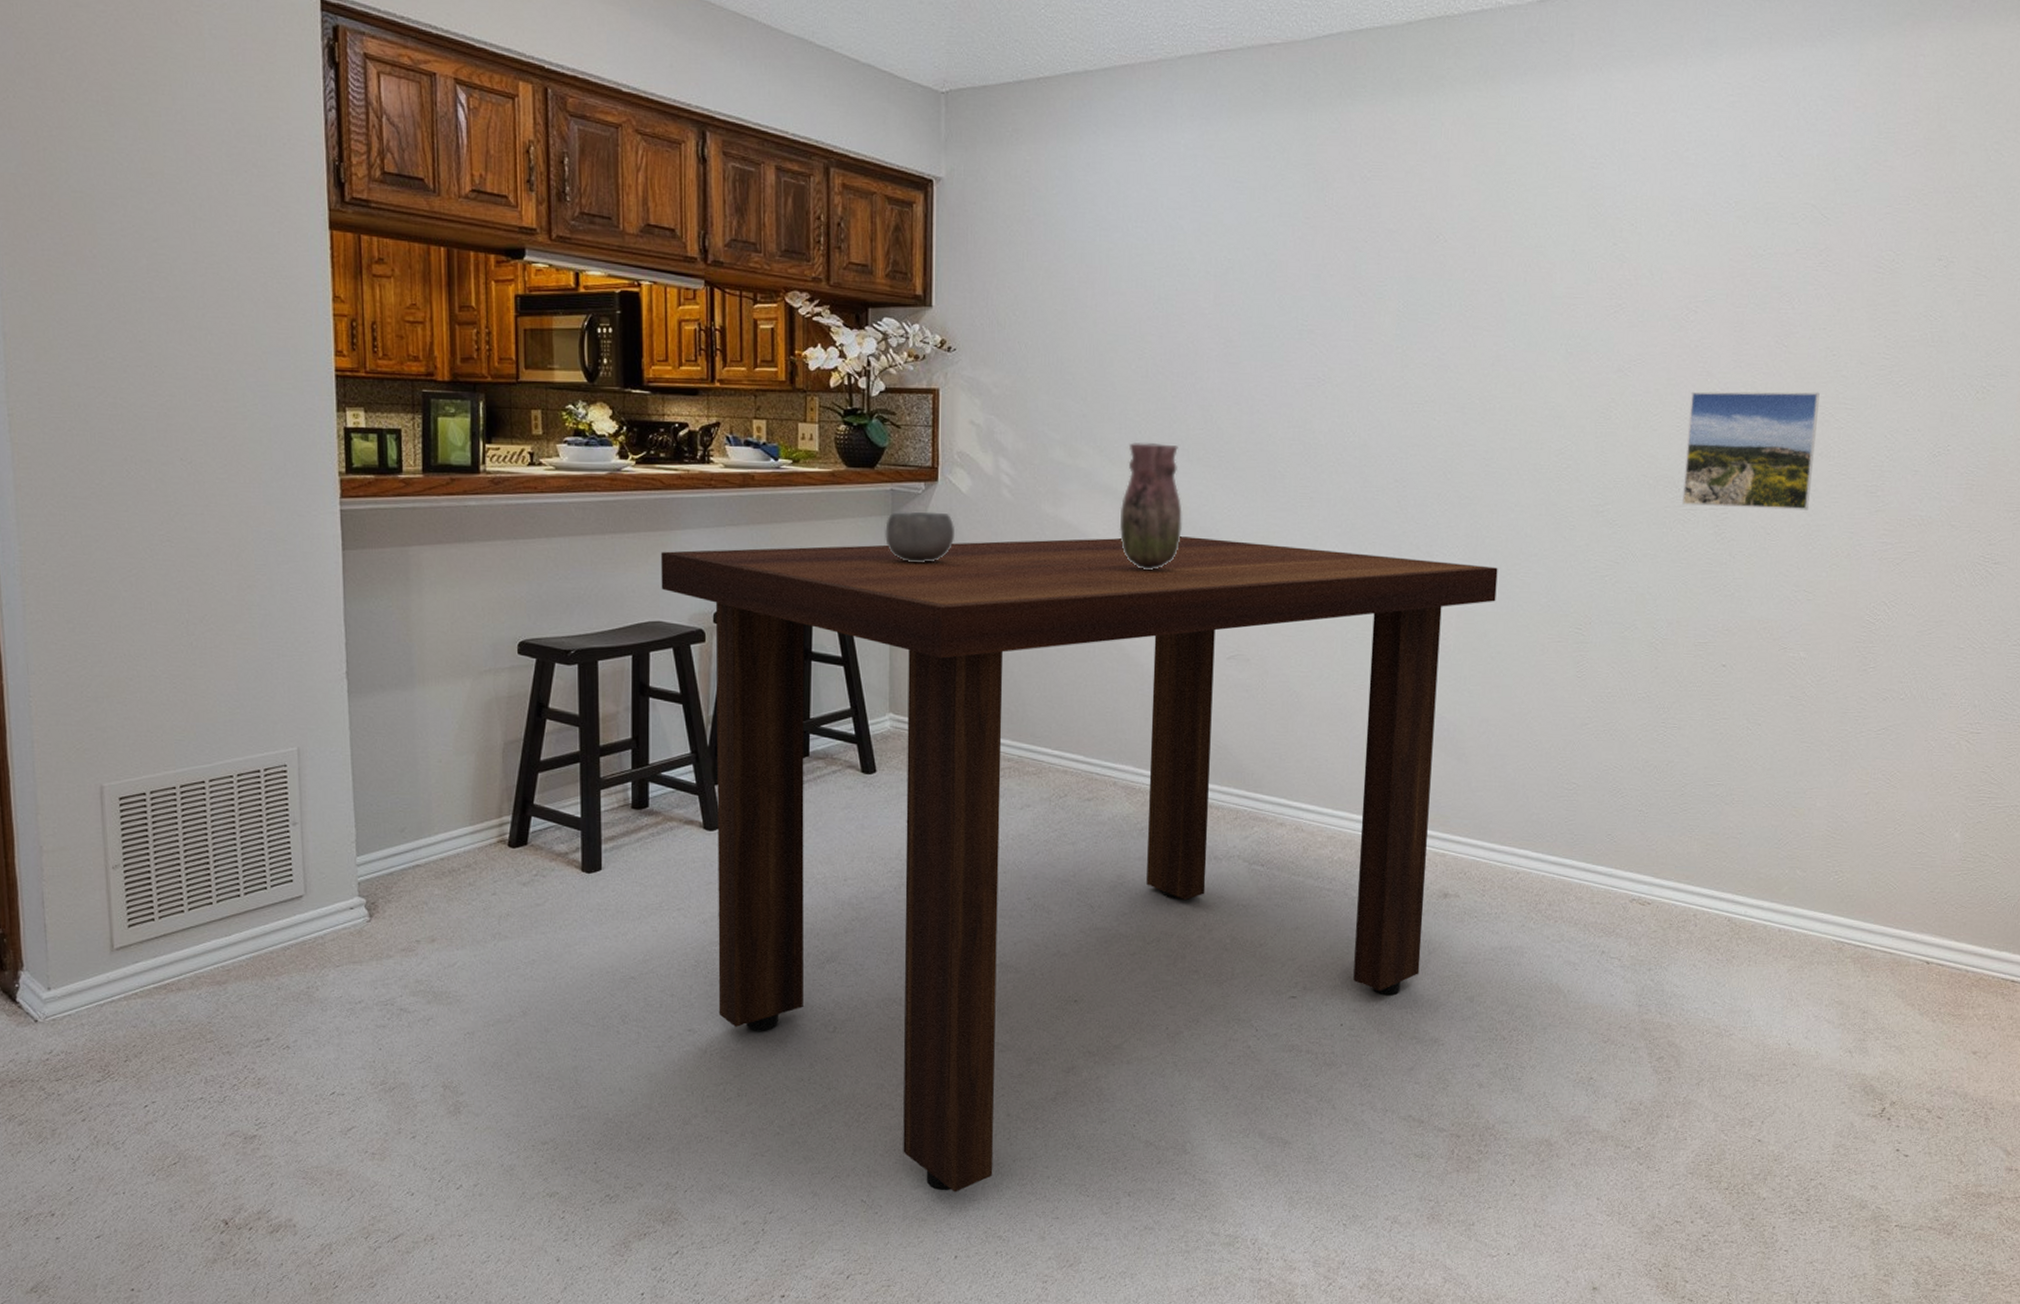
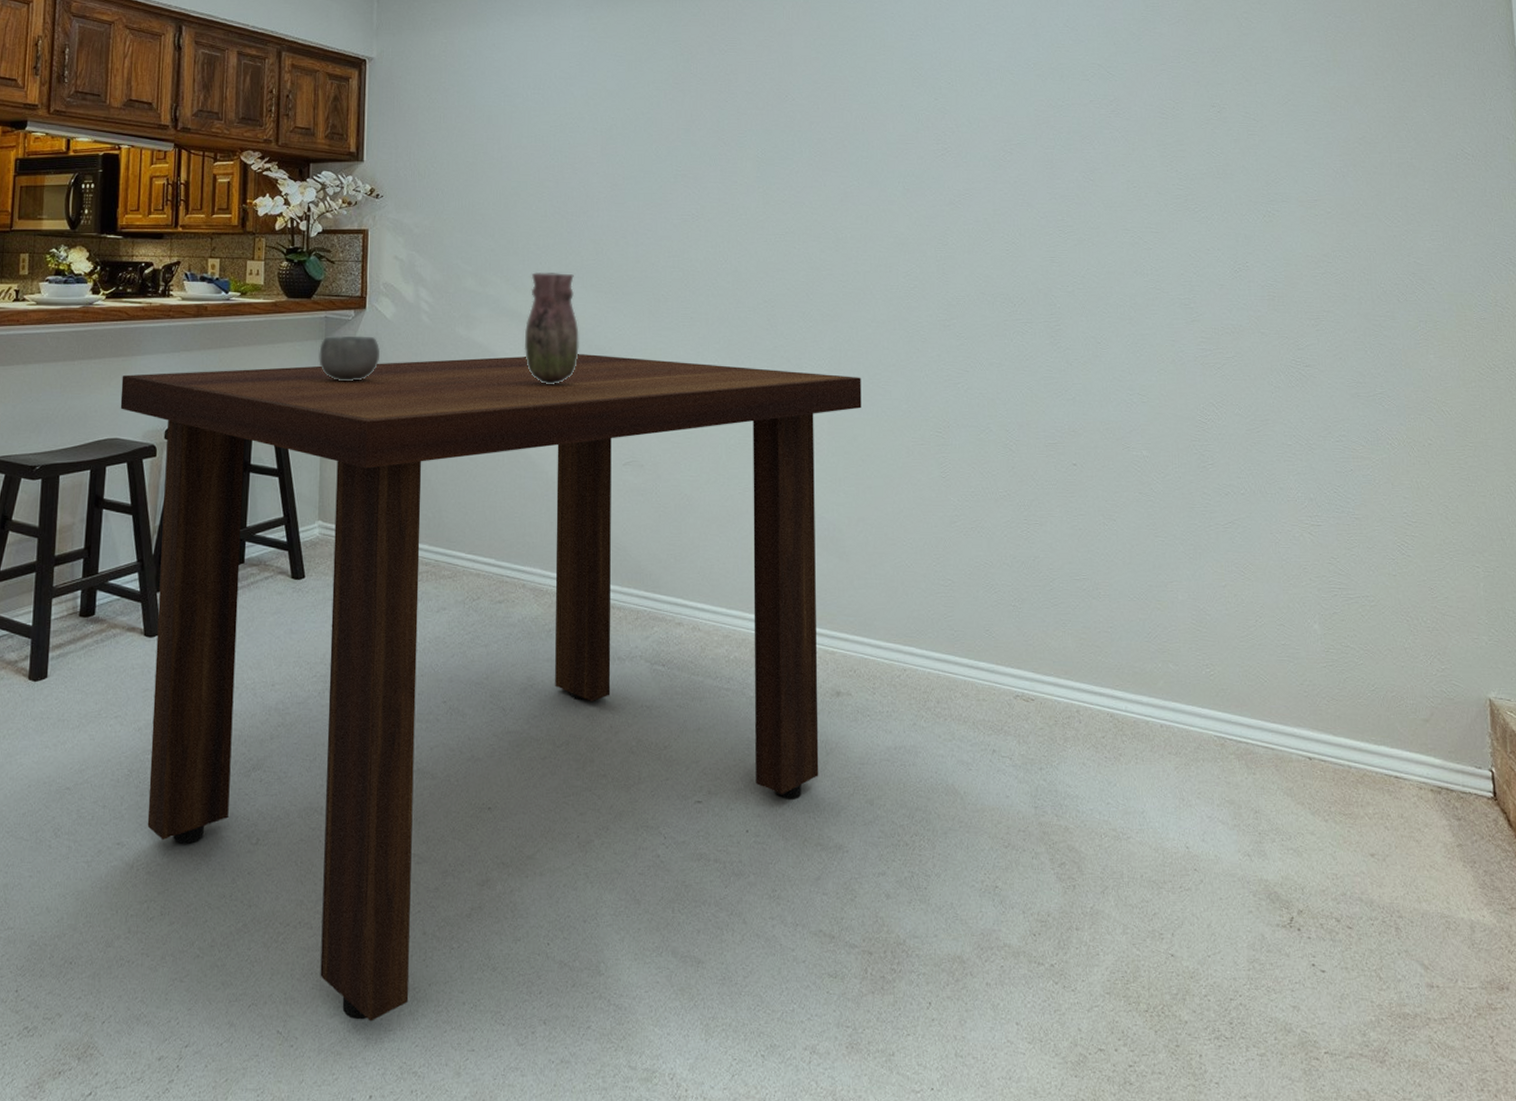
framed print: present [1682,391,1820,510] -> none [1015,218,1131,321]

